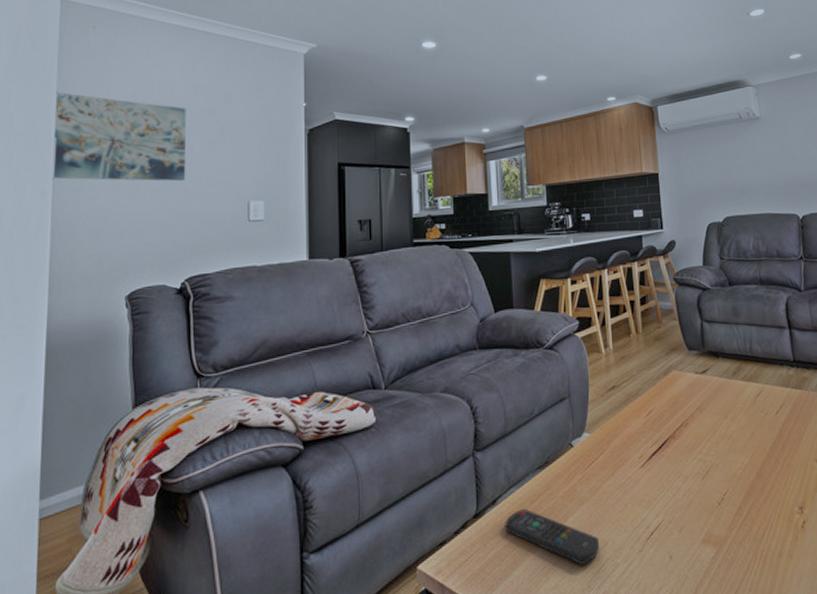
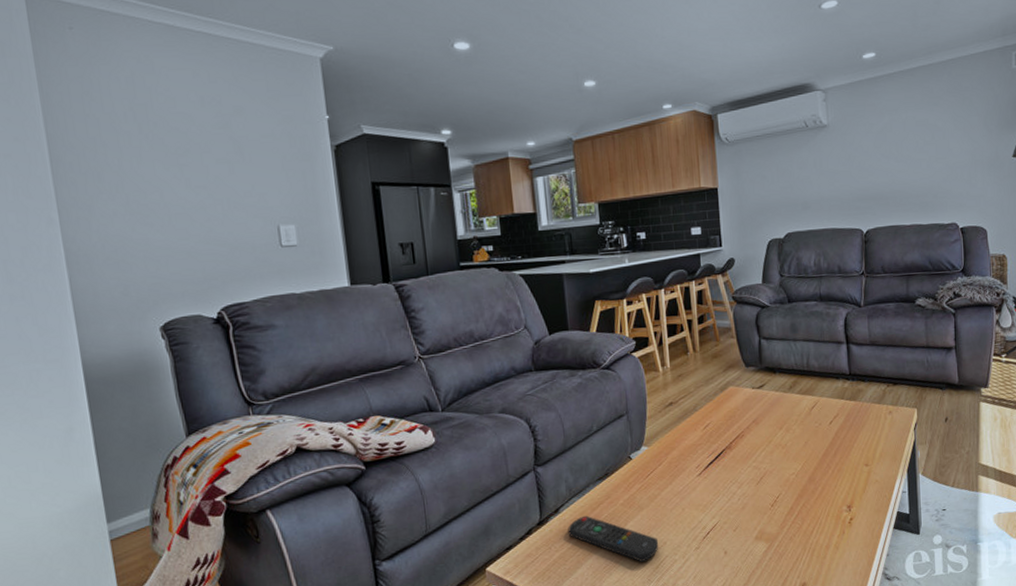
wall art: present [51,92,186,182] -> none [41,106,206,206]

